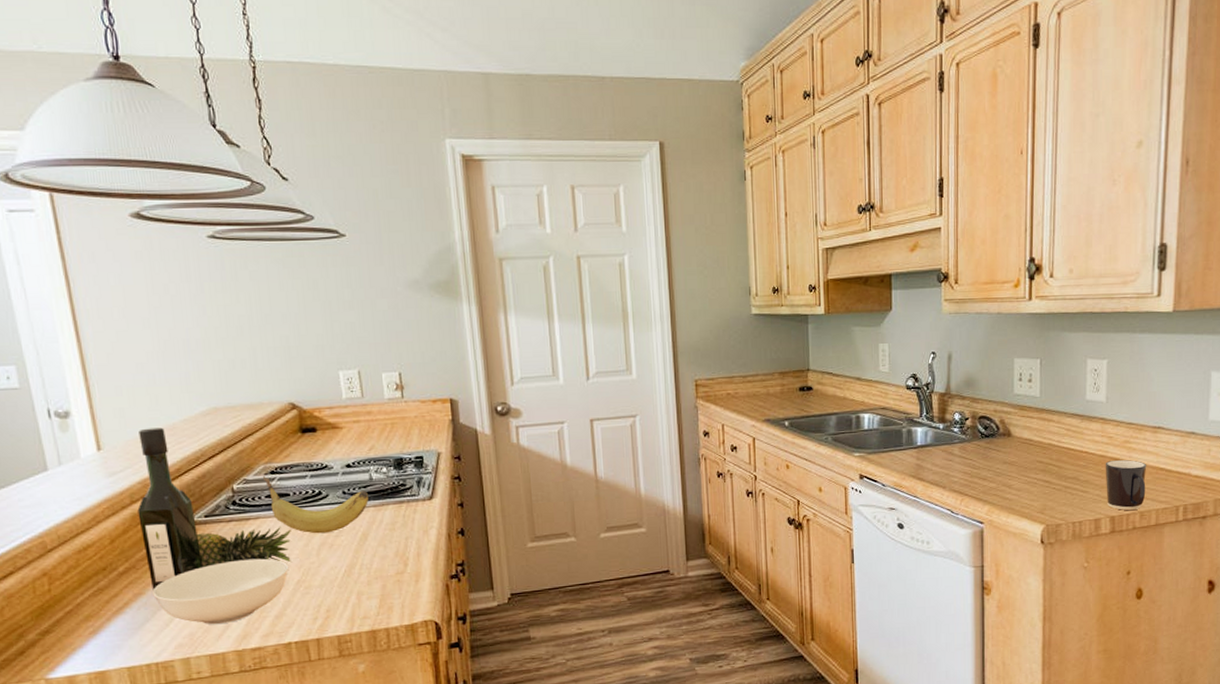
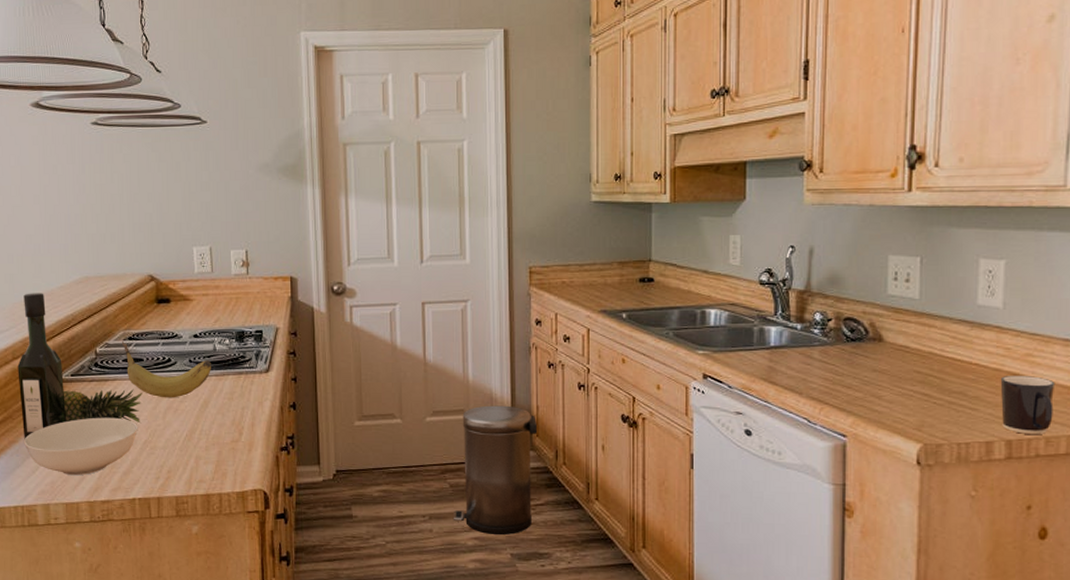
pedal bin: none [632,516,710,642] -> present [453,405,538,535]

